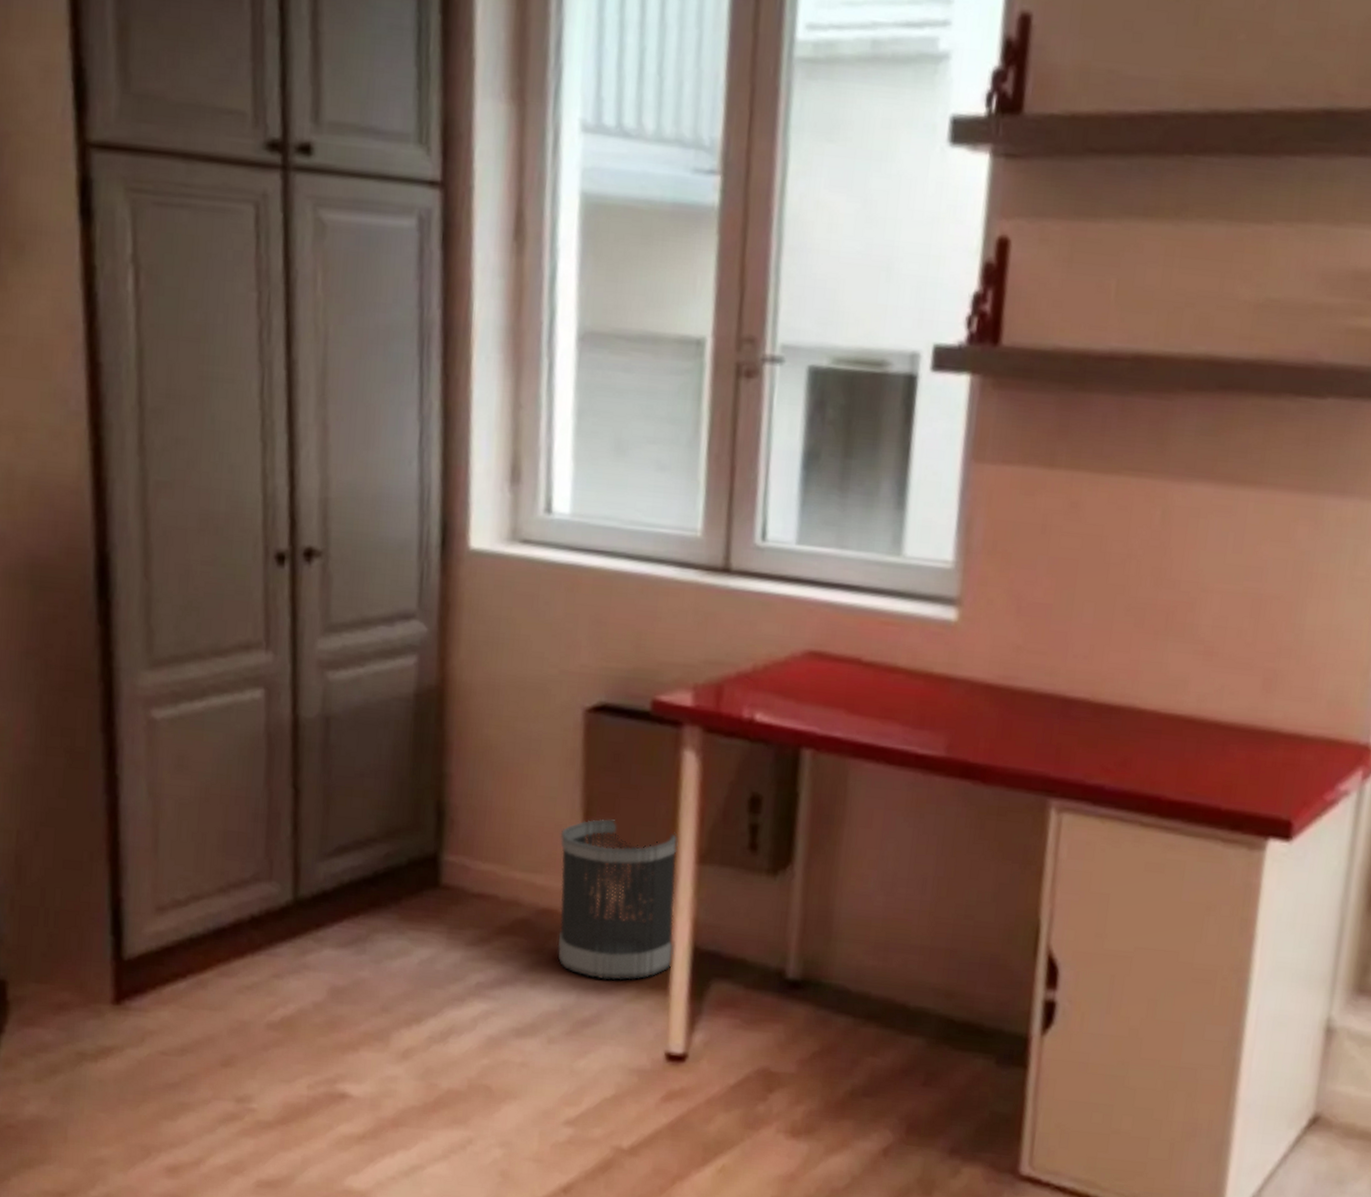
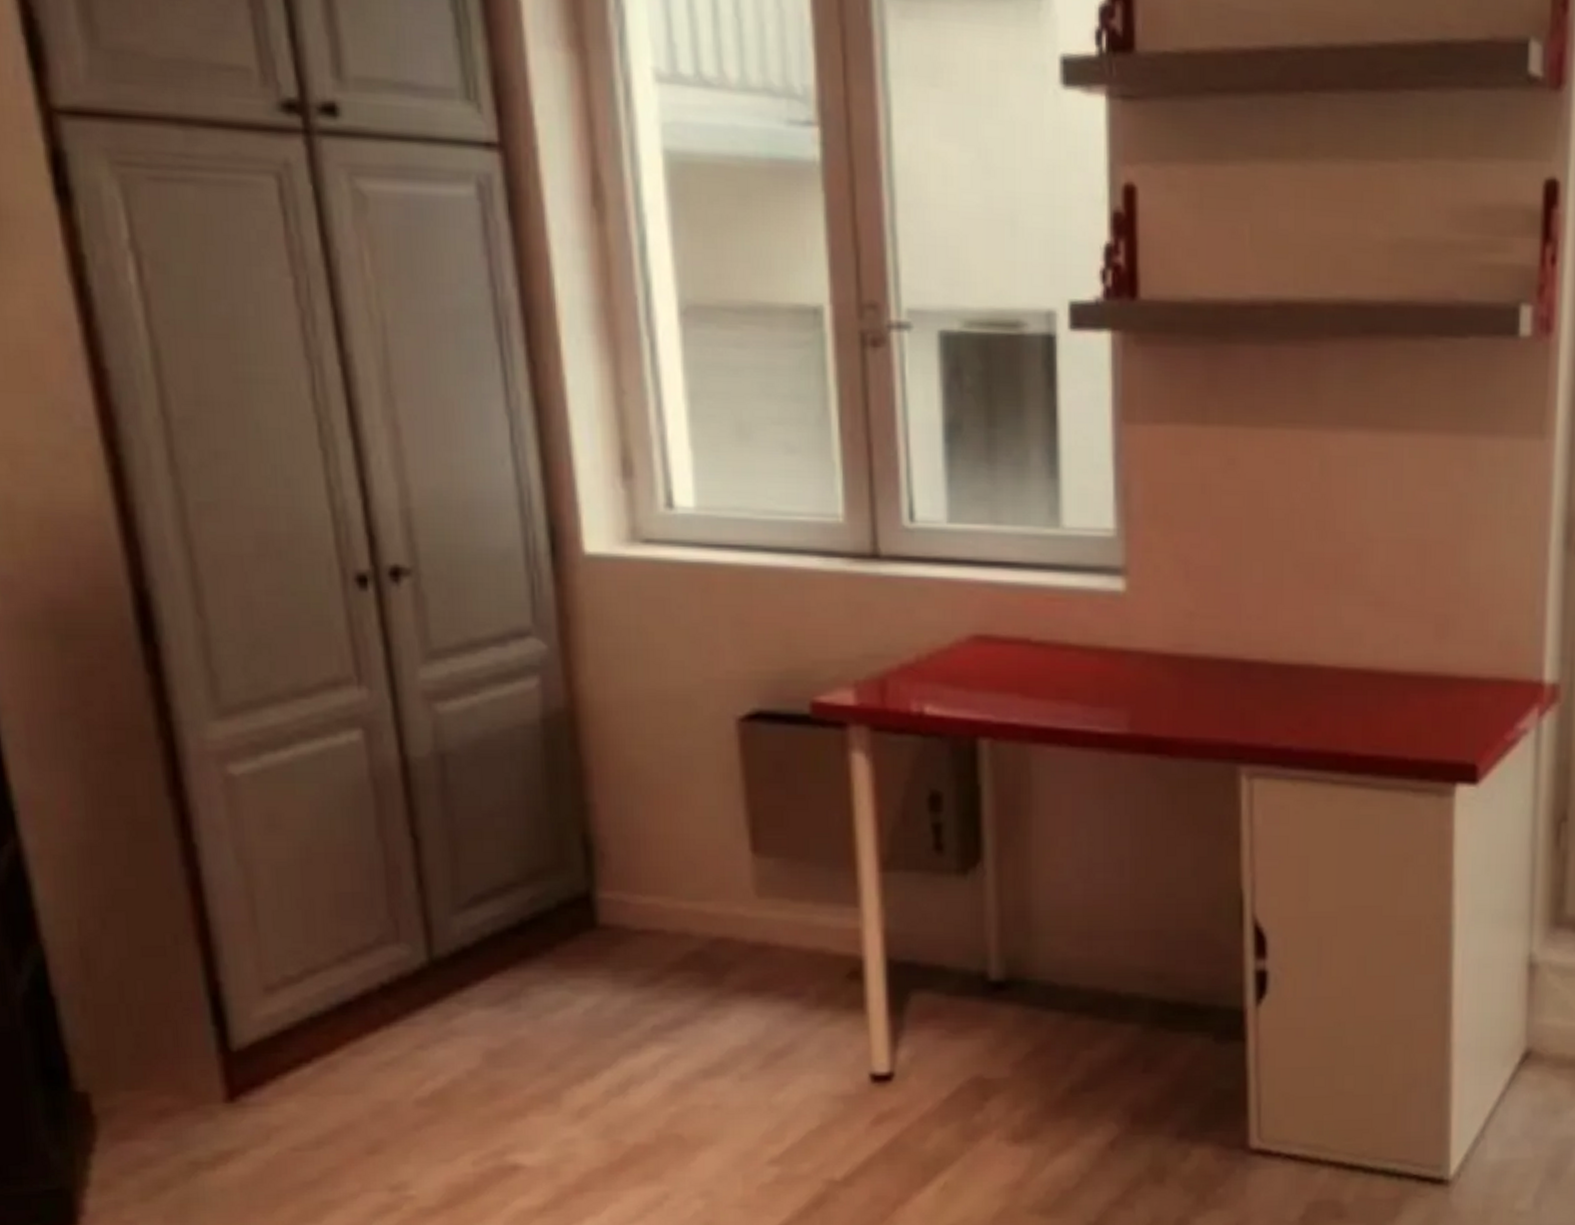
wastebasket: present [557,818,679,980] -> none [726,834,866,1006]

